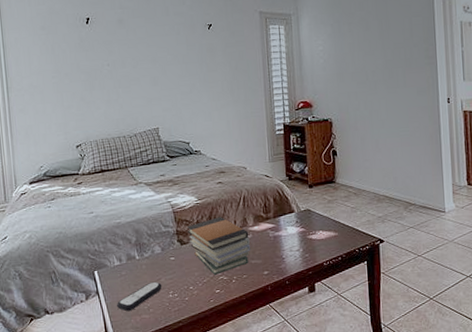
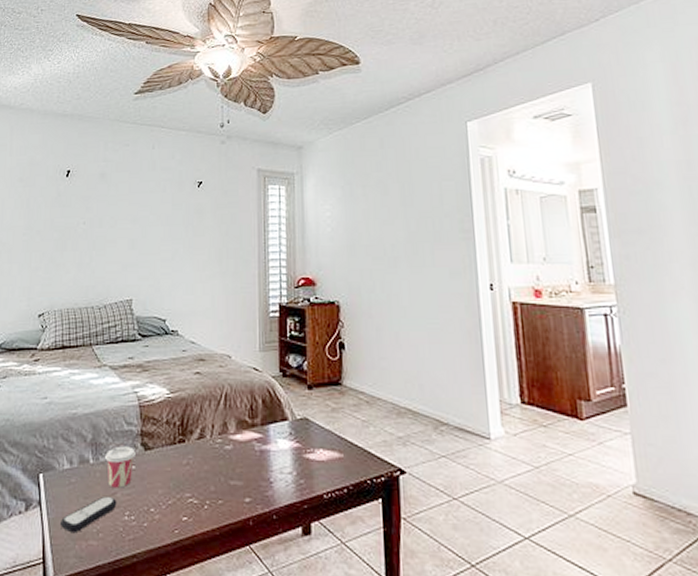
cup: none [148,243,174,275] -> present [105,446,136,488]
book stack: present [186,217,250,275] -> none [153,418,229,496]

